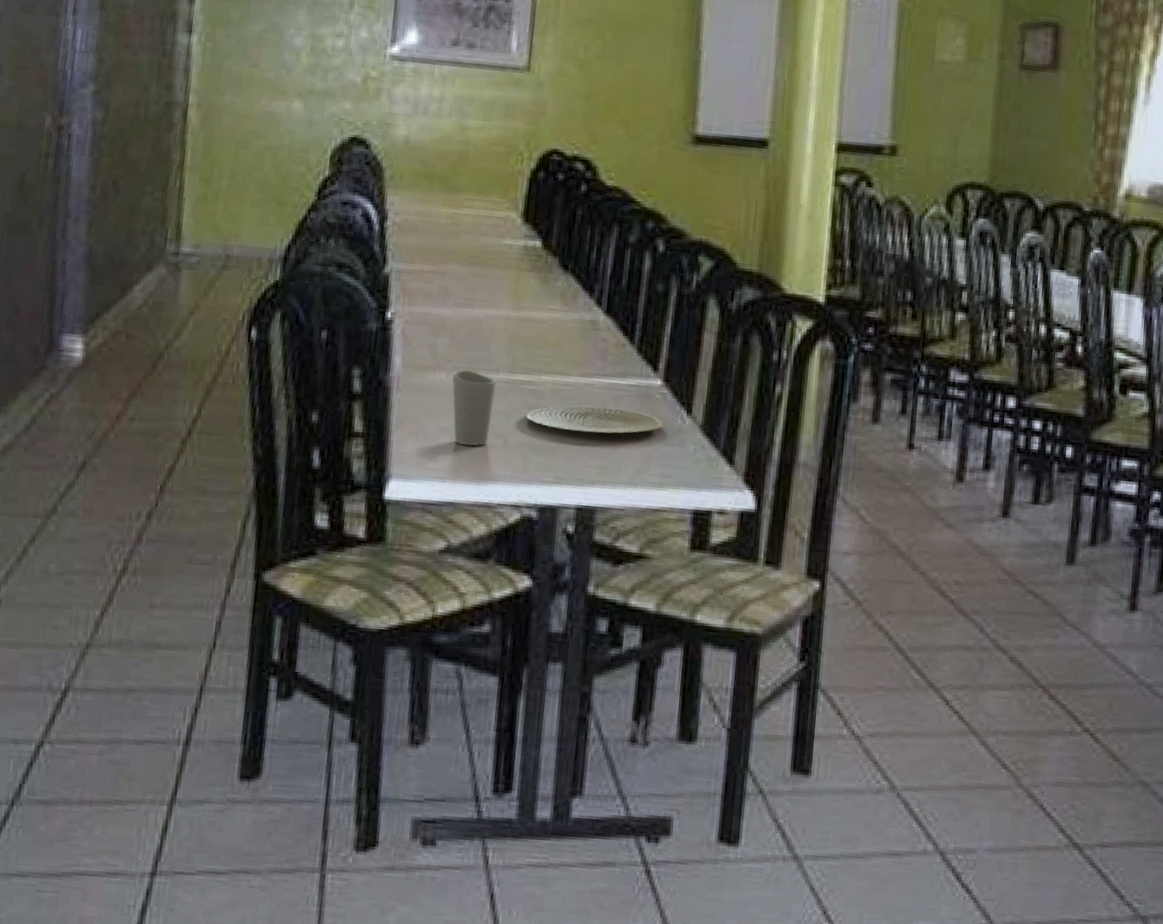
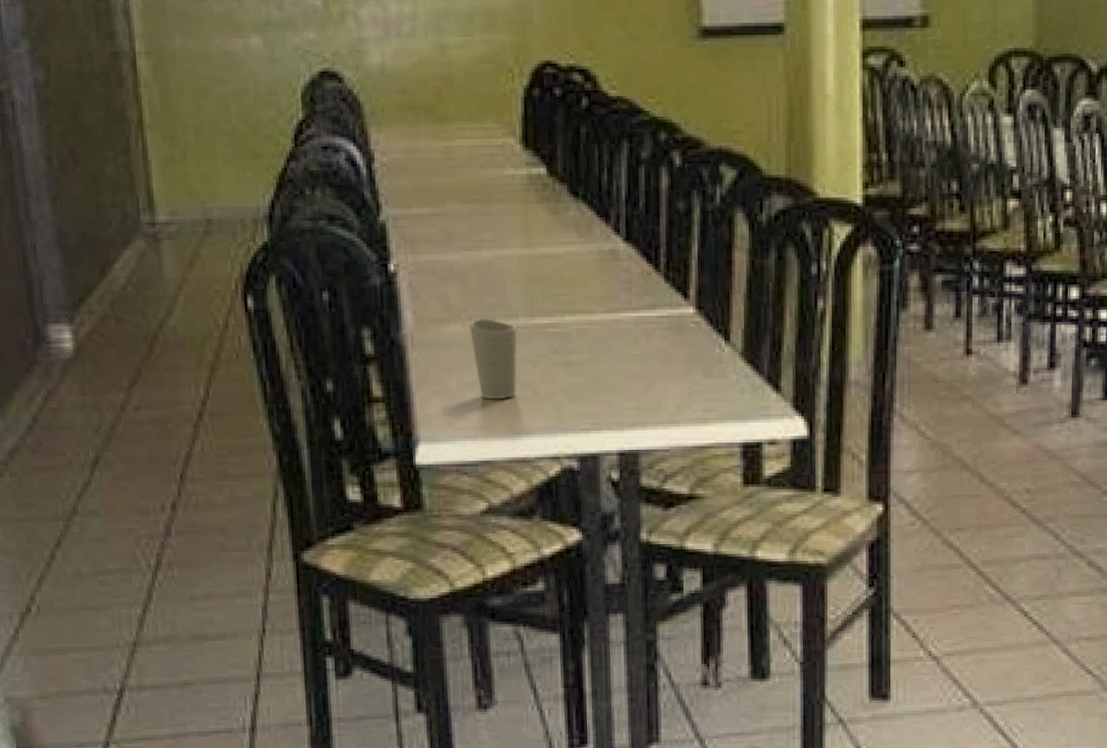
plate: present [527,406,664,434] -> none [554,344,702,373]

